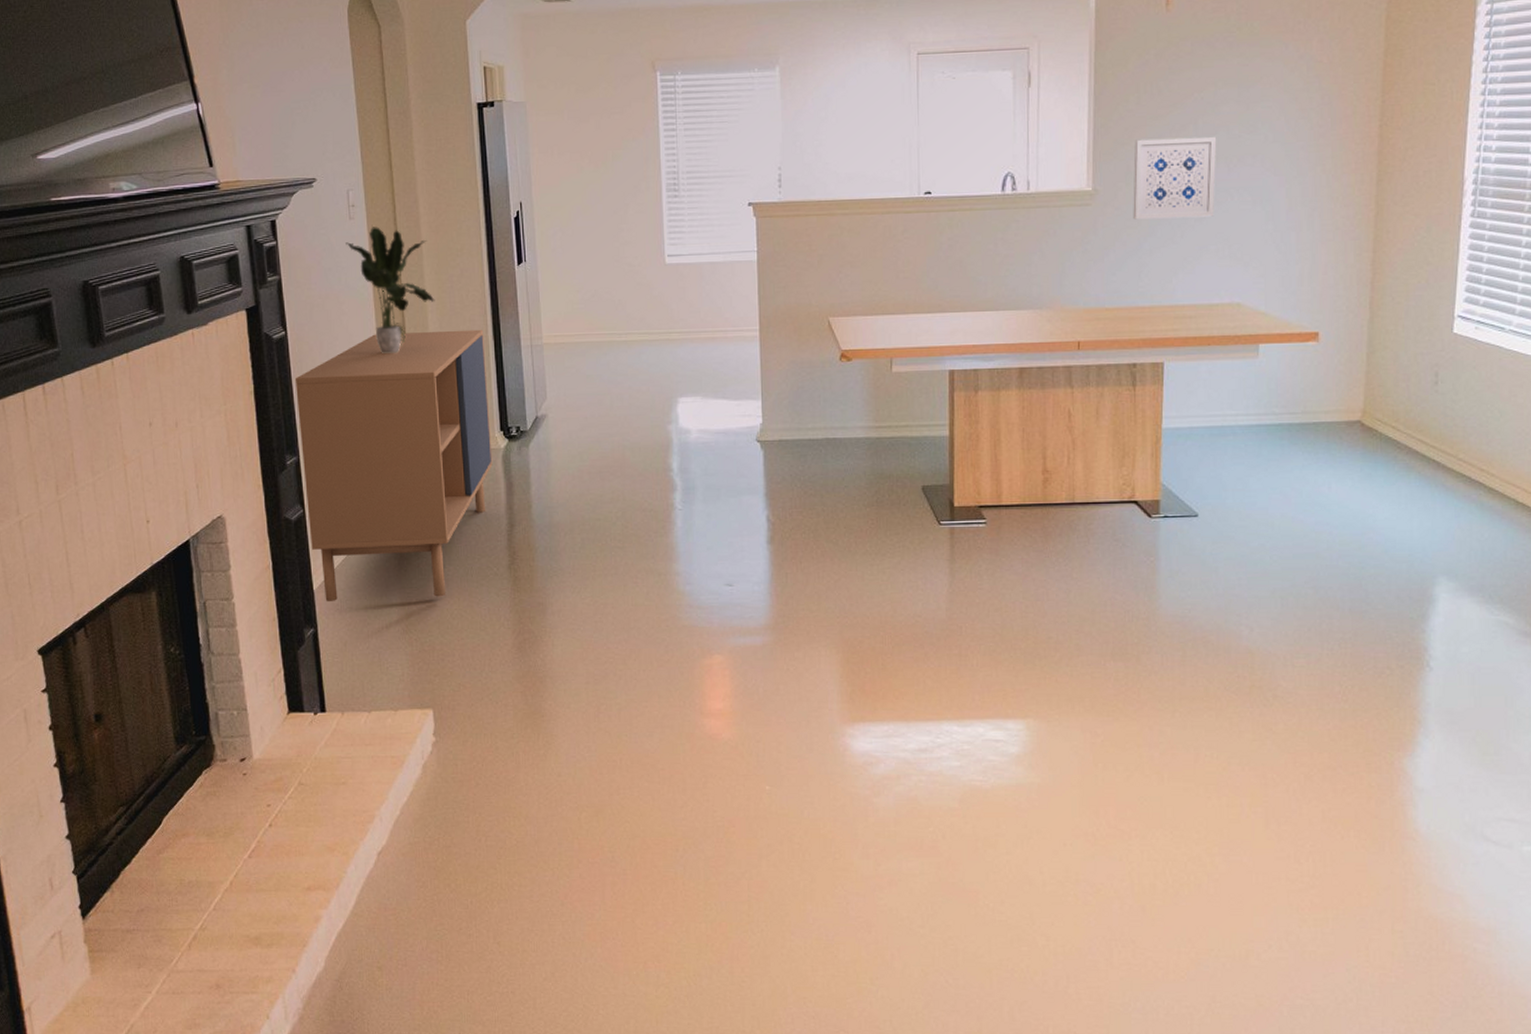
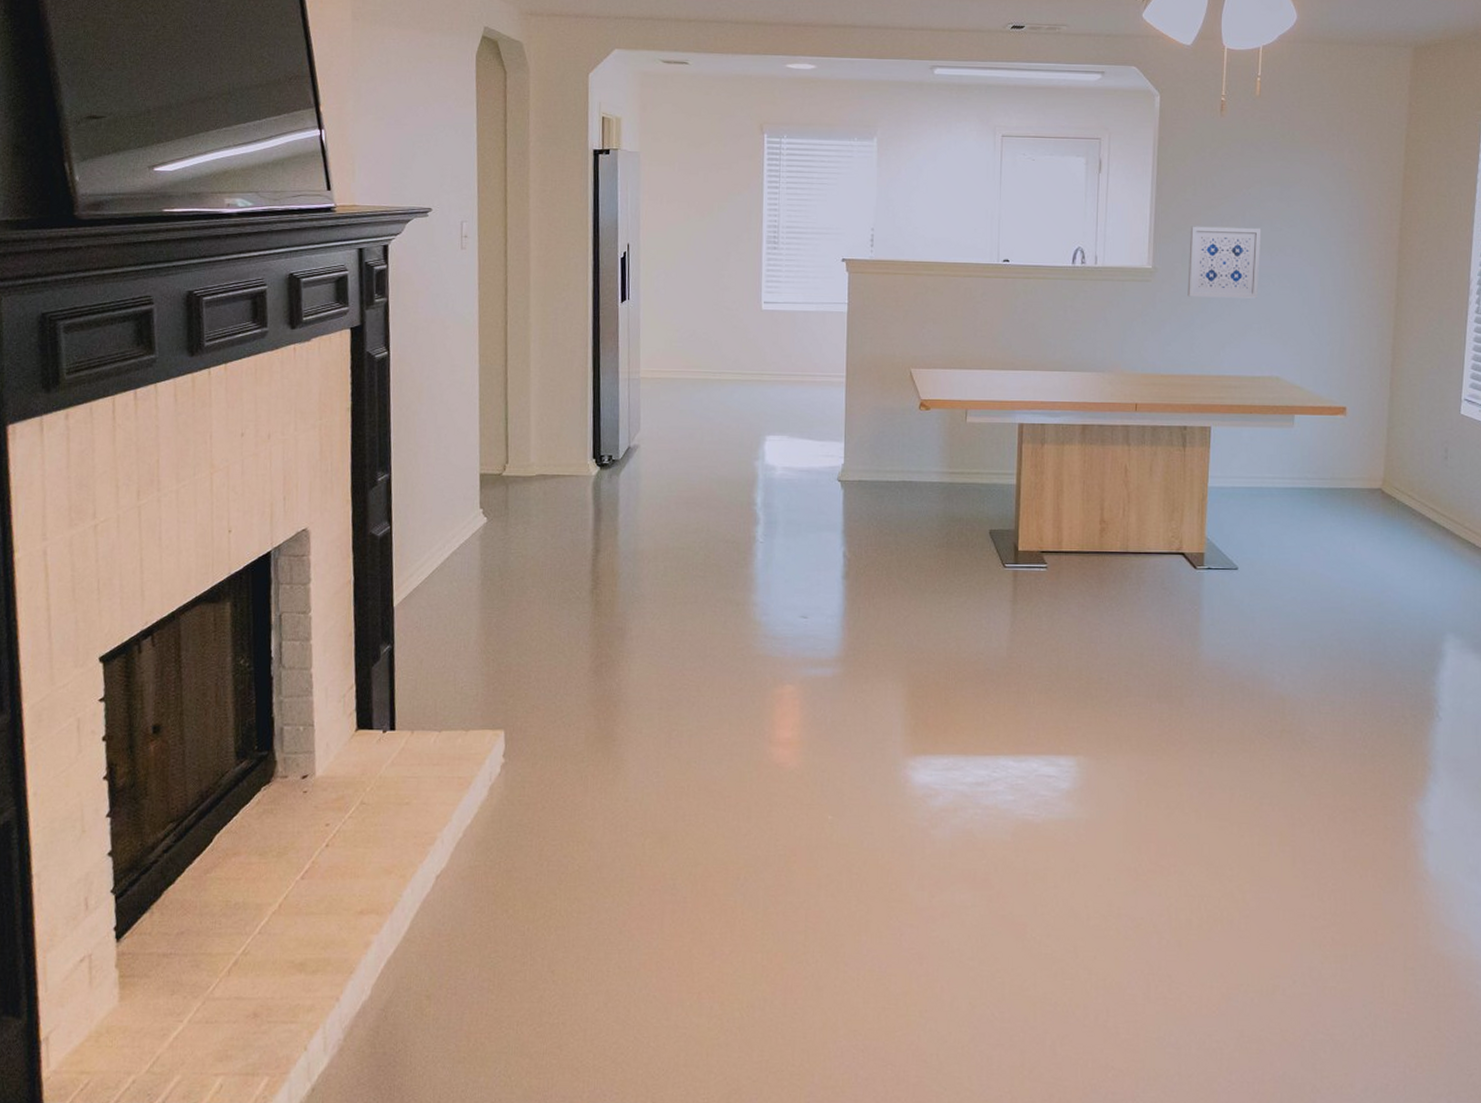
storage cabinet: present [296,329,493,602] -> none [393,359,584,620]
potted plant: present [346,227,435,355] -> none [455,258,539,380]

